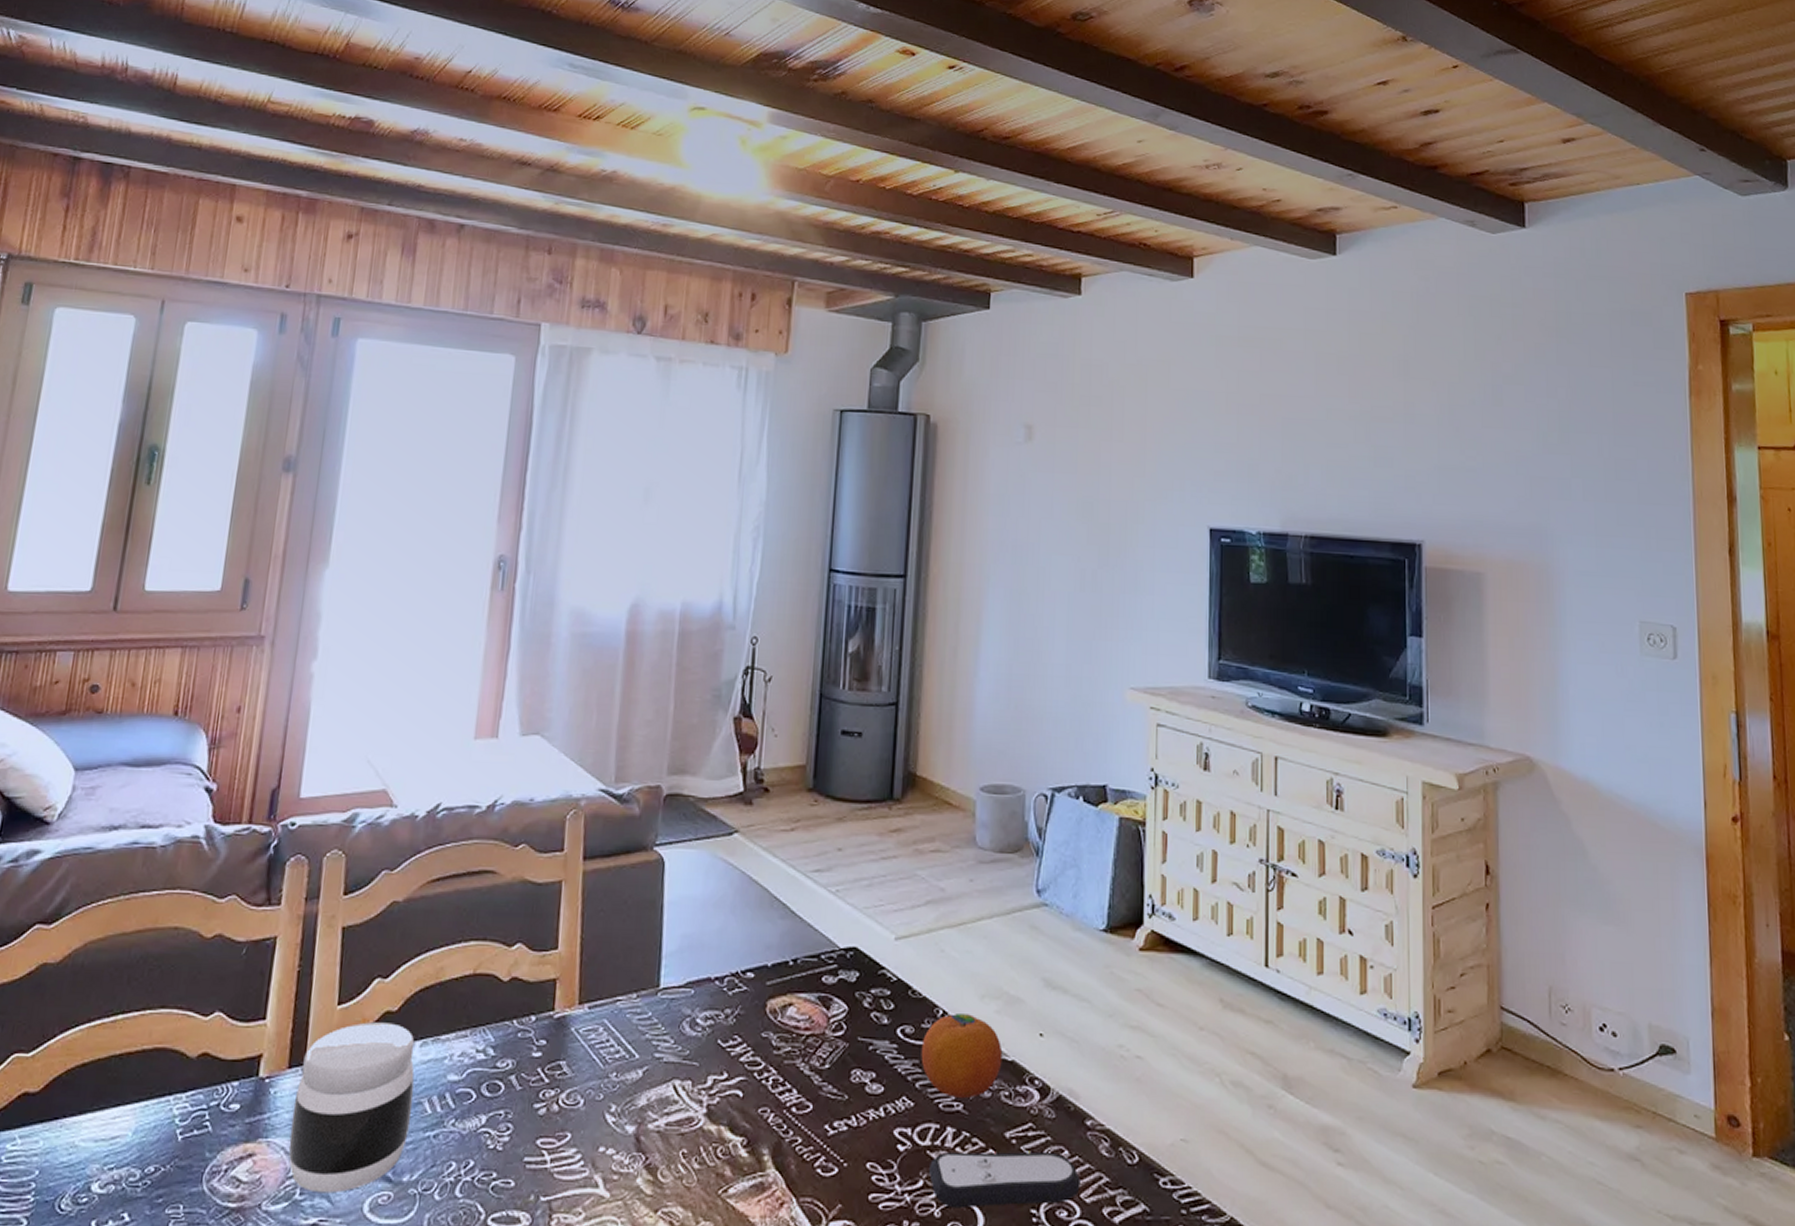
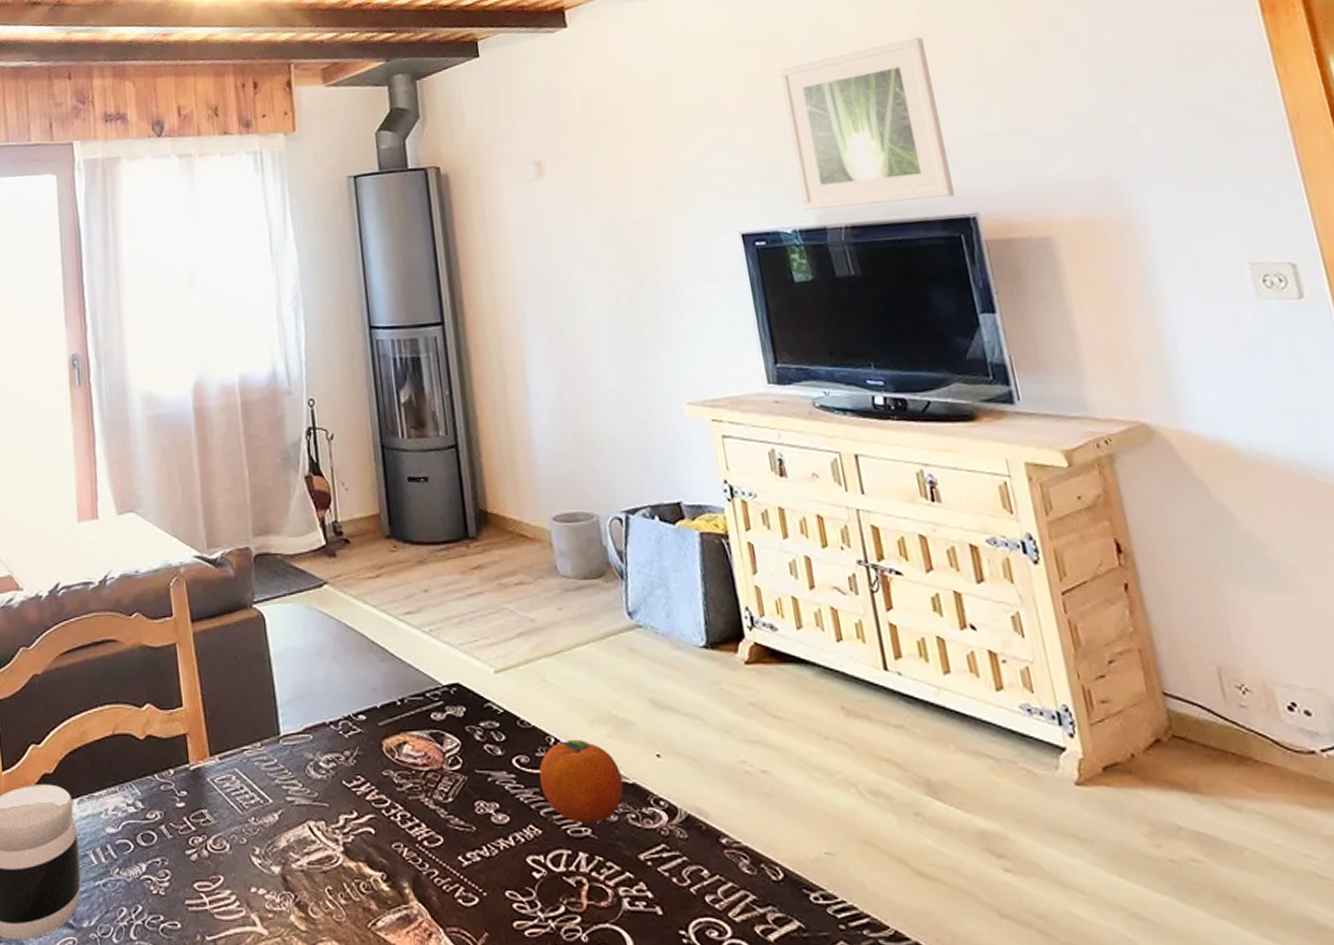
remote control: present [929,1151,1080,1209] -> none [568,872,727,933]
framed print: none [1270,364,1406,522] -> present [777,37,955,210]

